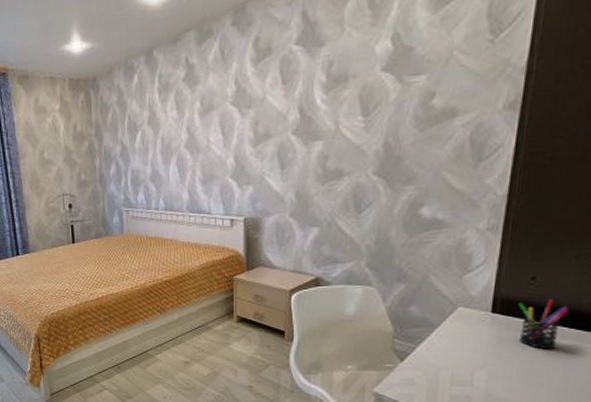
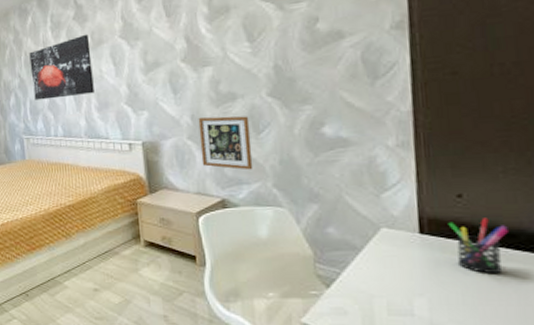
wall art: none [133,98,200,170] -> present [29,34,94,101]
picture frame: none [301,194,352,250] -> present [198,116,253,170]

